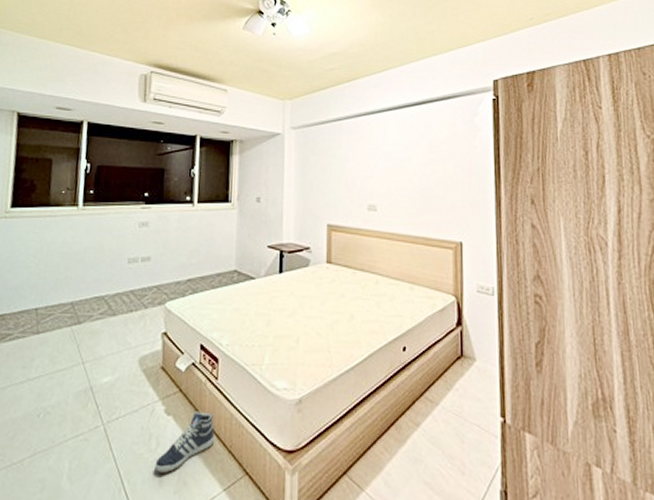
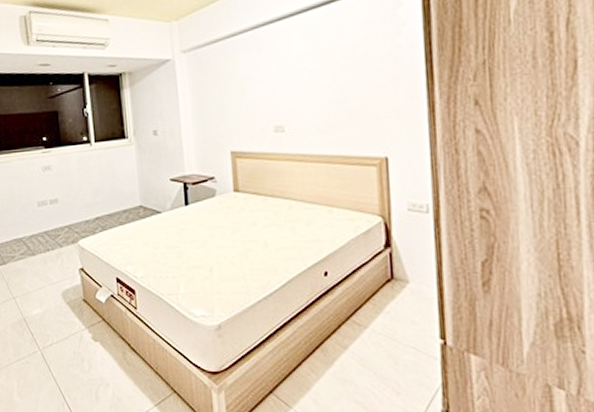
sneaker: present [155,411,215,473] -> none [90,338,142,390]

